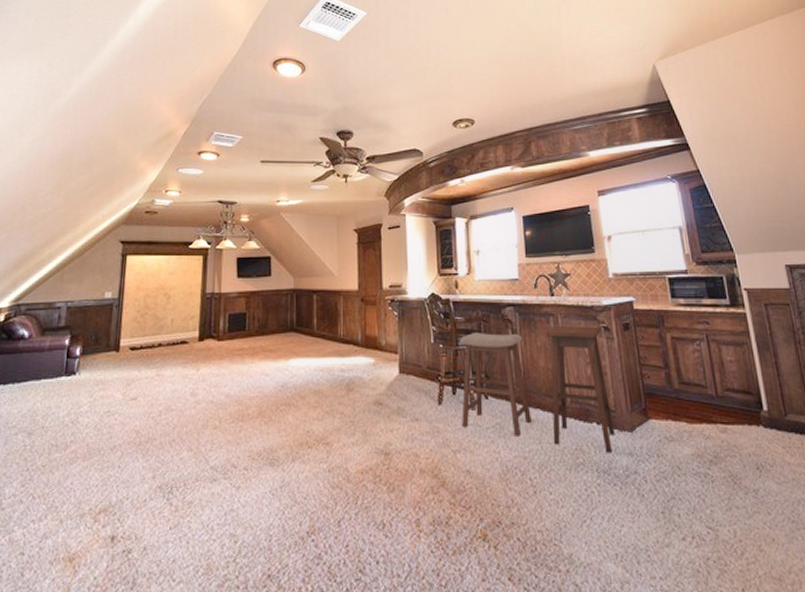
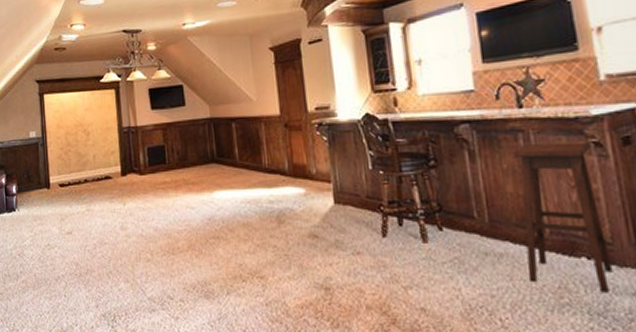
bar stool: present [459,332,532,437] -> none [403,155,499,272]

